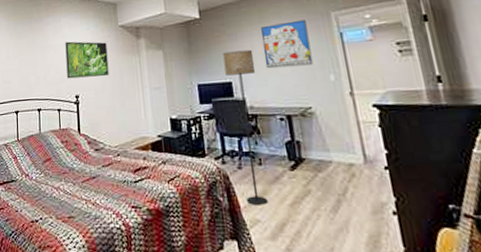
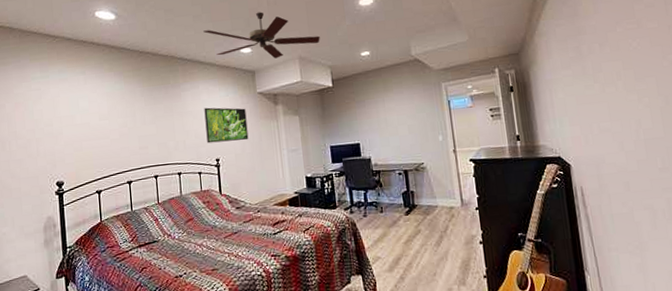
floor lamp: present [223,49,269,205] -> none [352,115,388,246]
wall art: present [261,19,313,69] -> none [385,89,426,132]

